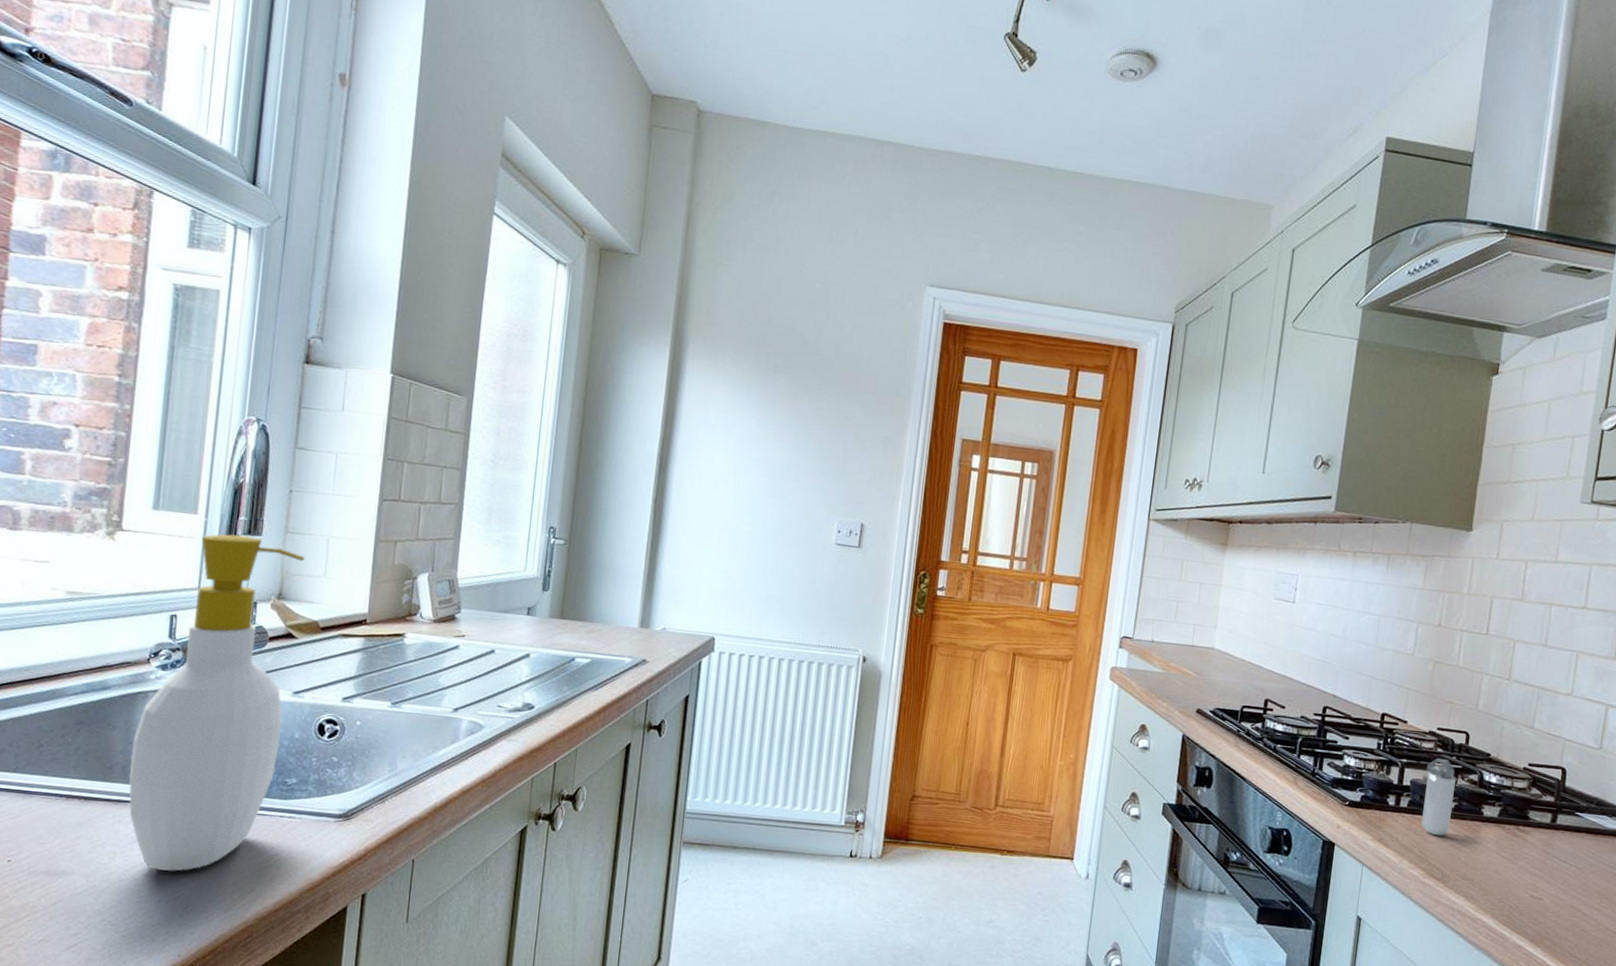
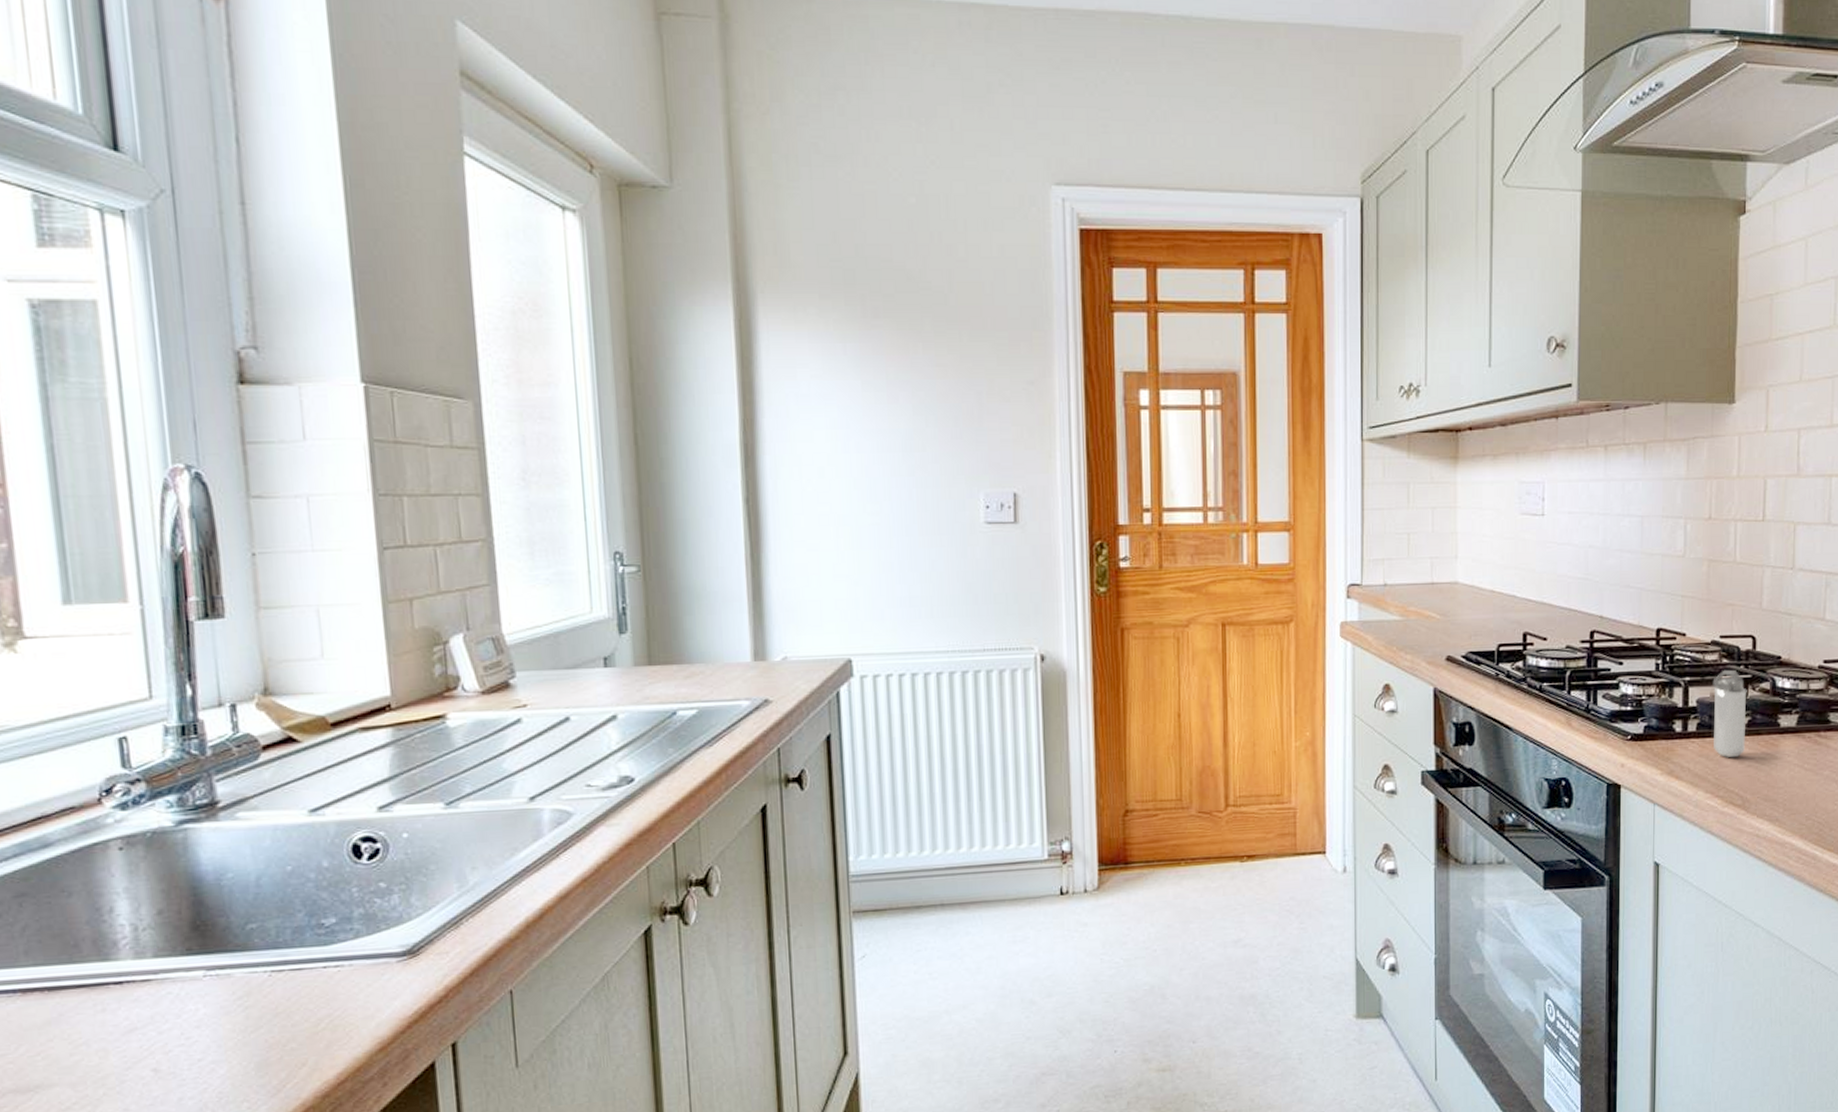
soap bottle: present [129,534,305,872] -> none [100,619,305,1061]

